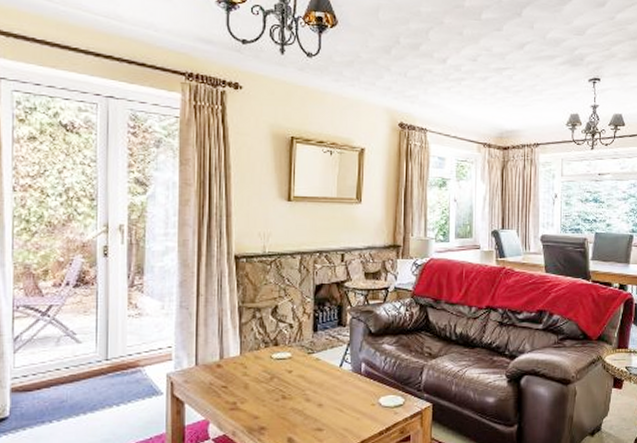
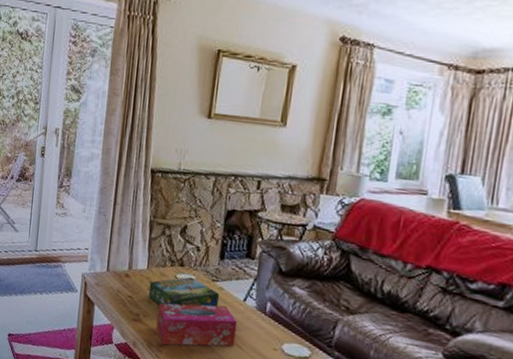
board game: none [244,354,317,388] -> present [148,277,220,308]
tissue box: none [255,375,336,427] -> present [156,303,238,347]

